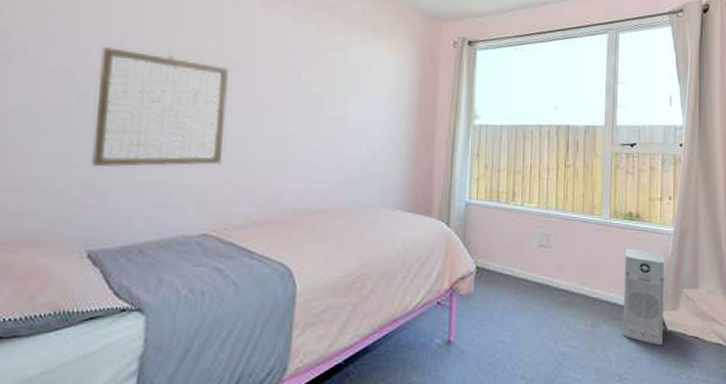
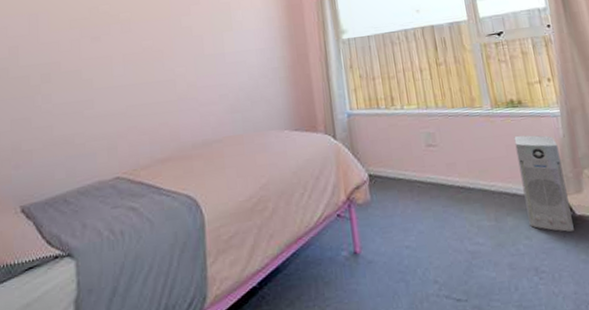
wall art: present [91,46,229,168] -> none [15,23,123,130]

